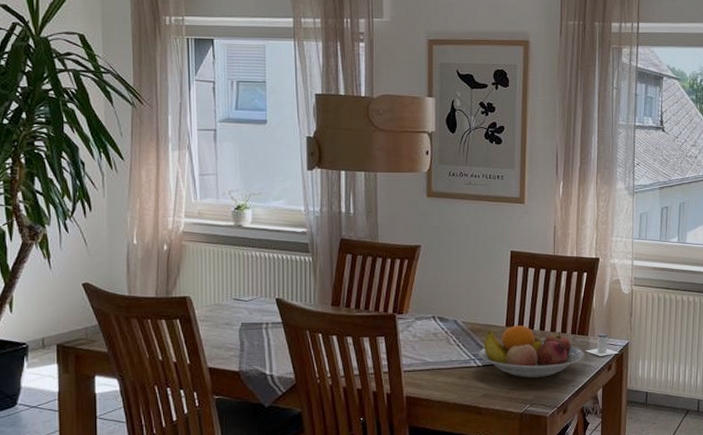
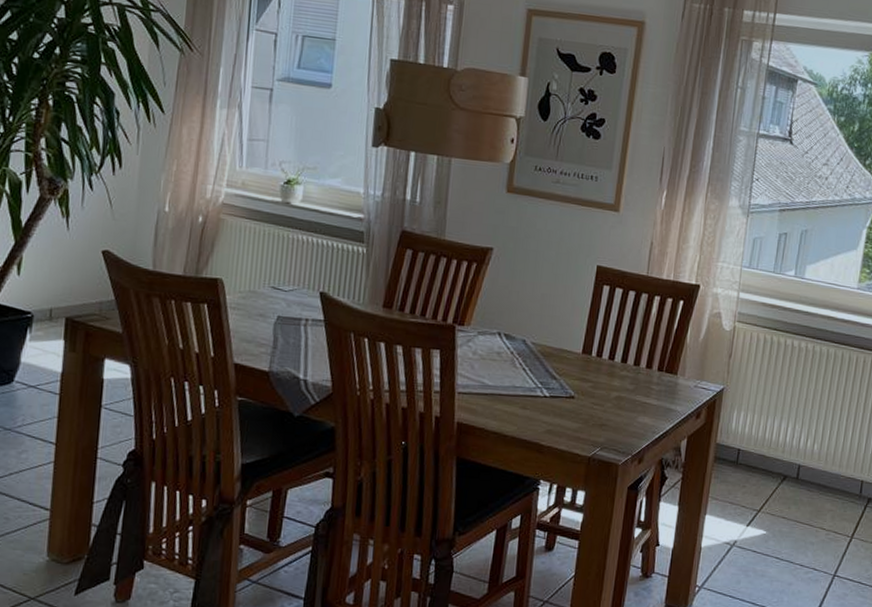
fruit bowl: present [479,325,584,378] -> none [547,353,671,418]
salt shaker: present [585,333,619,356] -> none [672,374,711,401]

